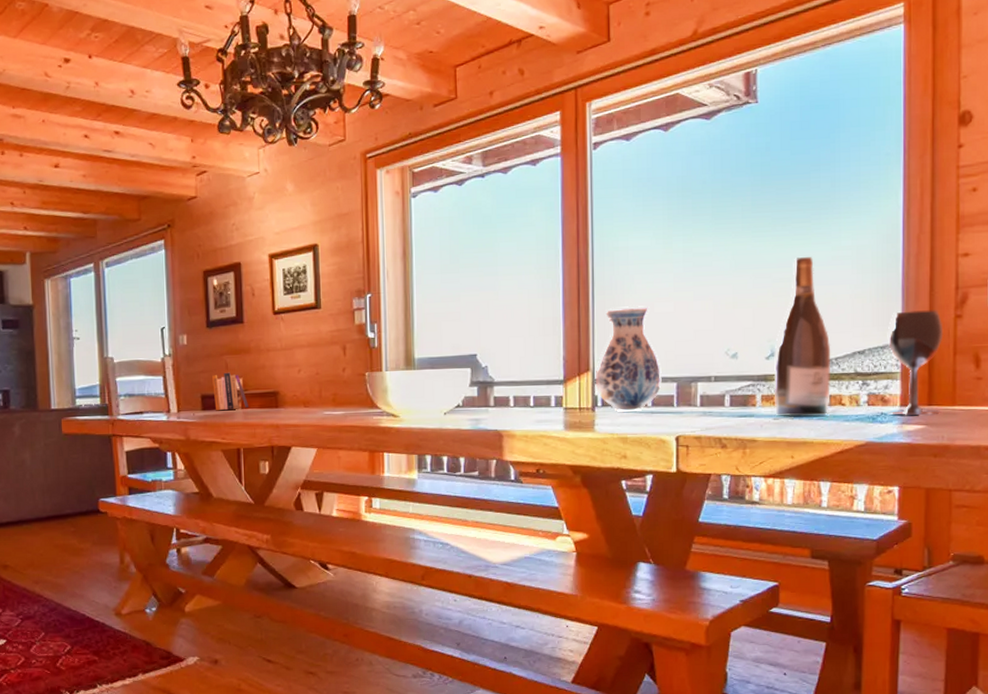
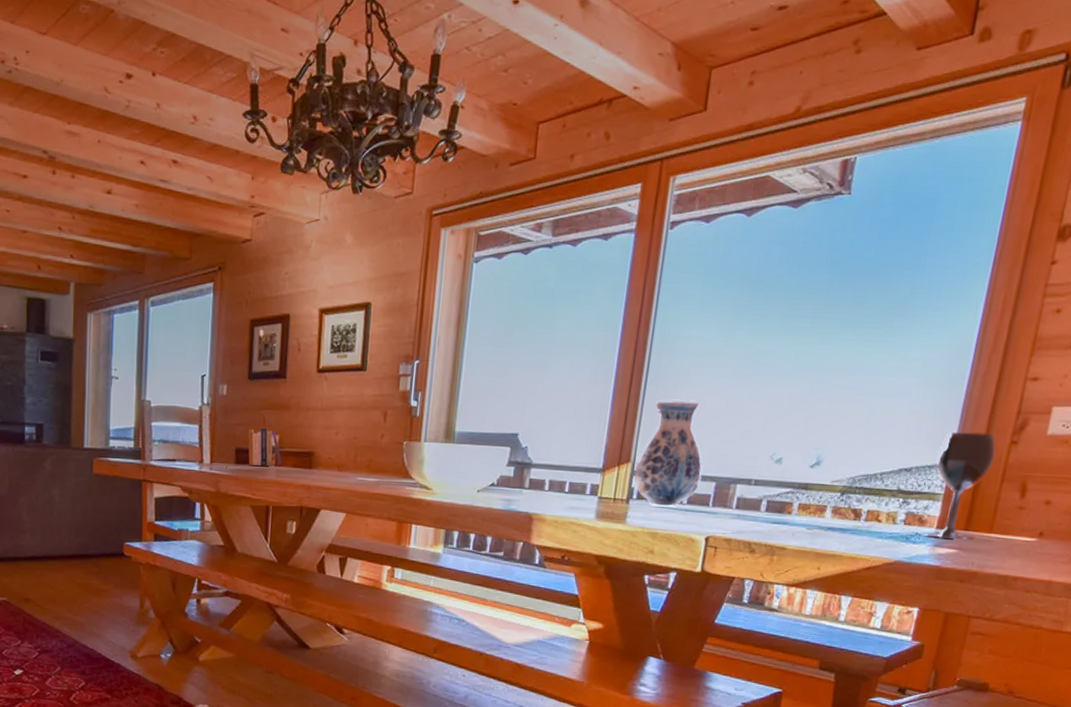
wine bottle: present [773,257,830,417] -> none [810,365,879,531]

